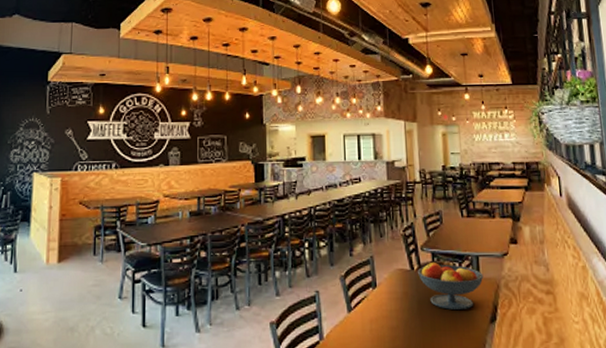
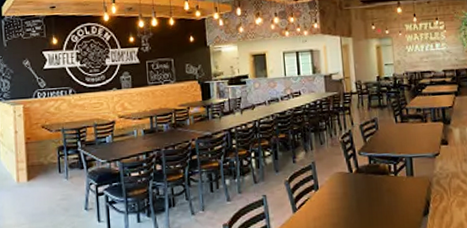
fruit bowl: present [417,263,484,311] -> none [355,165,417,207]

